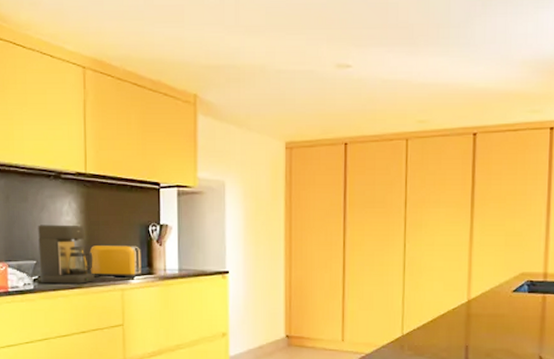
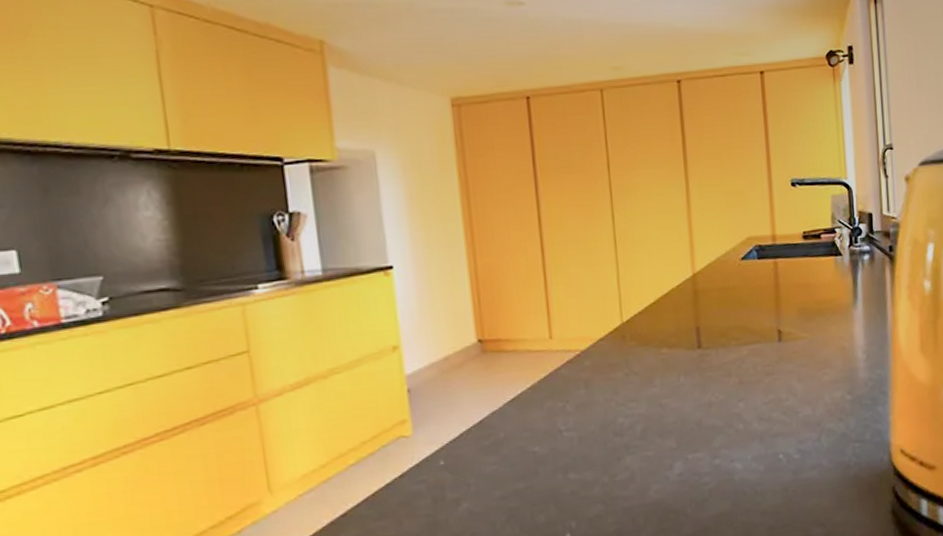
coffee maker: present [38,224,95,285] -> none [101,222,199,307]
toaster: present [89,244,142,278] -> none [186,243,269,291]

